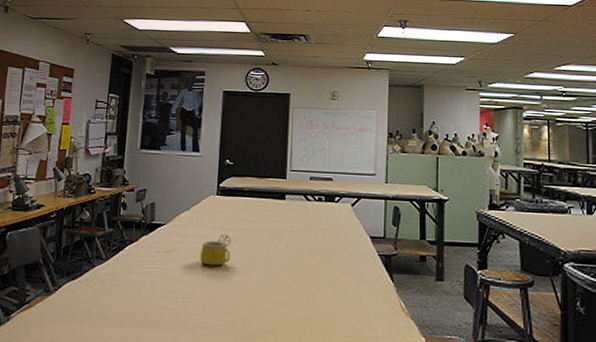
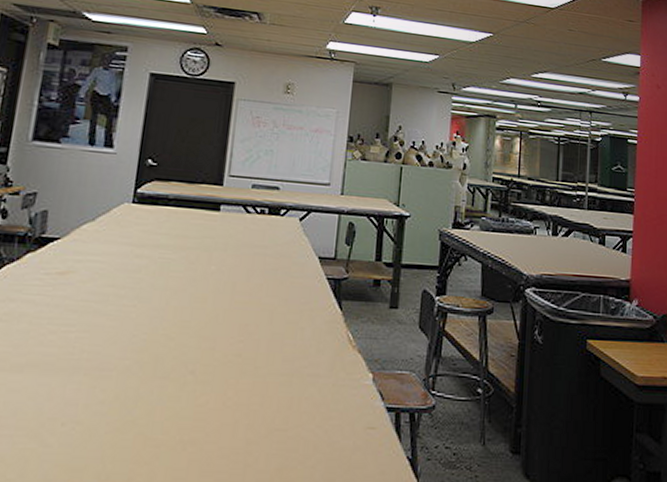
mug: present [200,234,231,266] -> none [104,252,147,292]

